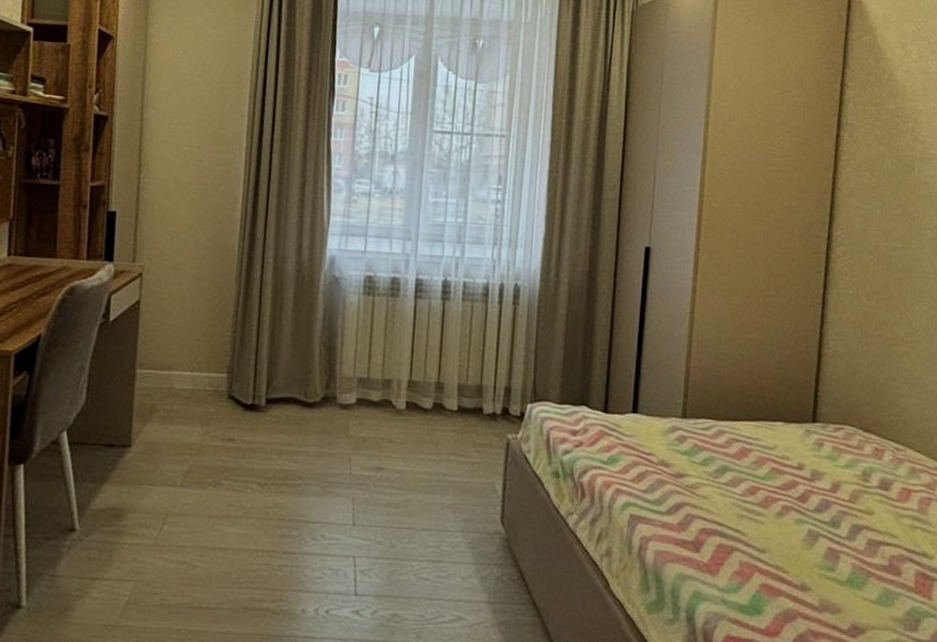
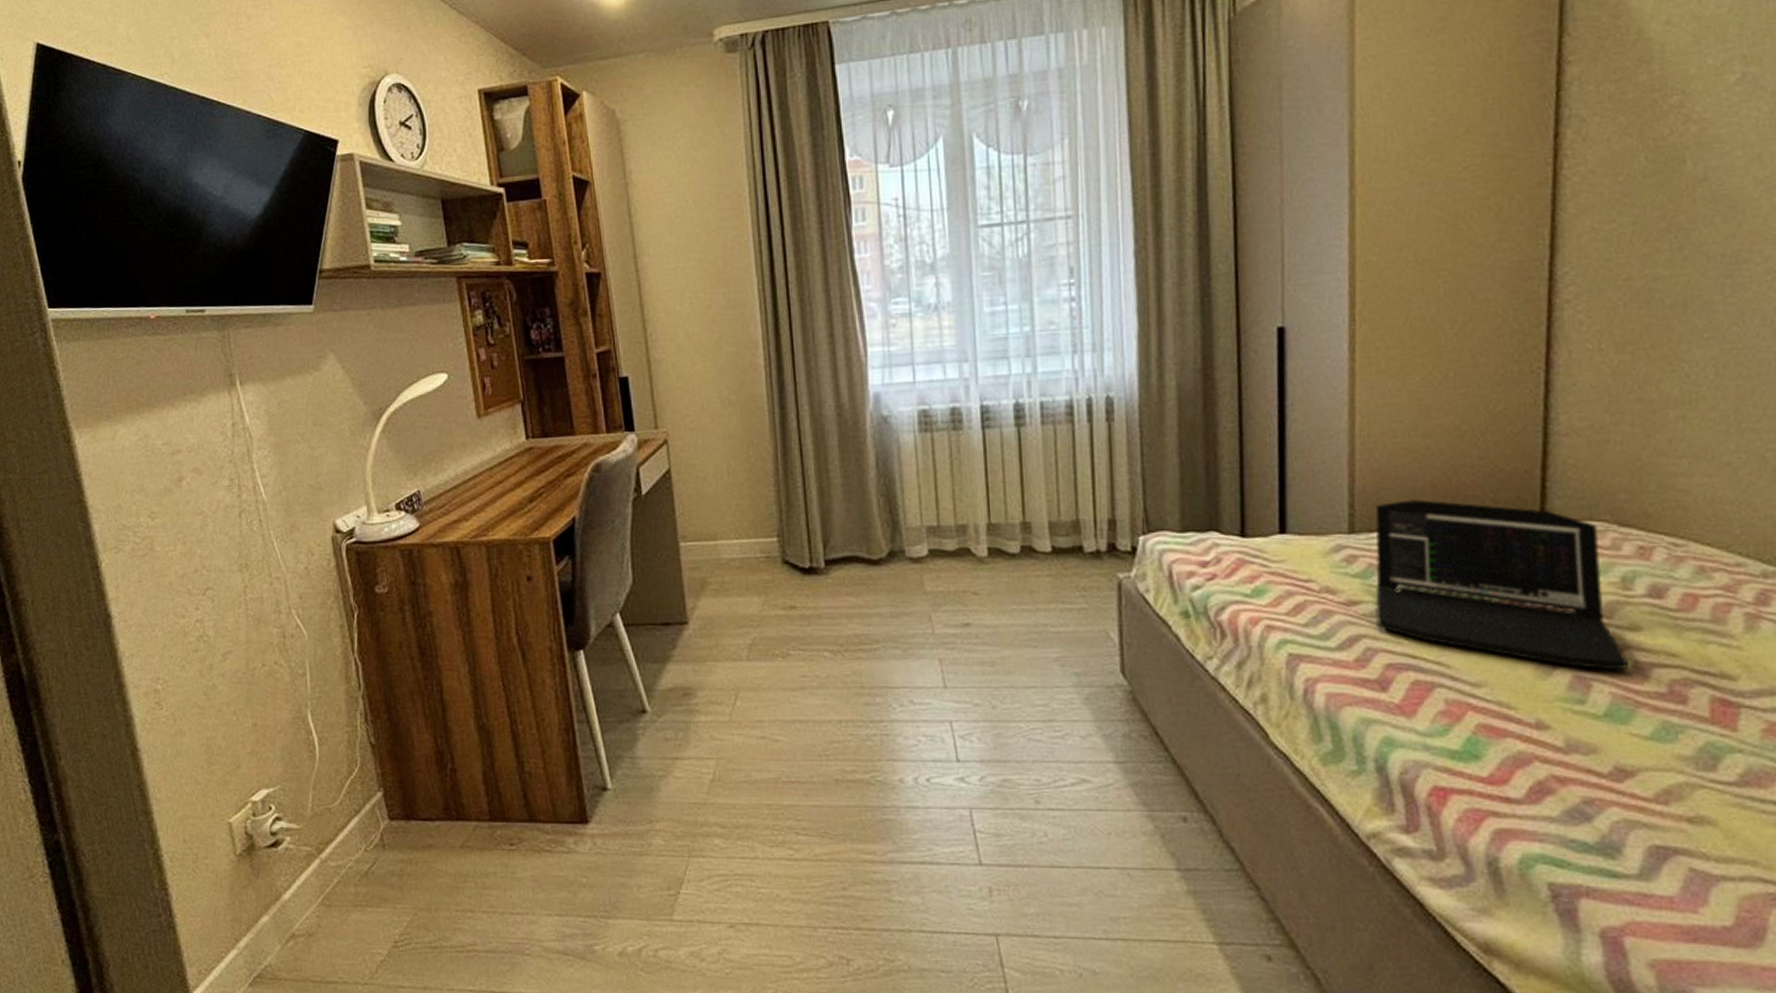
laptop: none [696,395,865,546] -> present [1375,499,1629,671]

